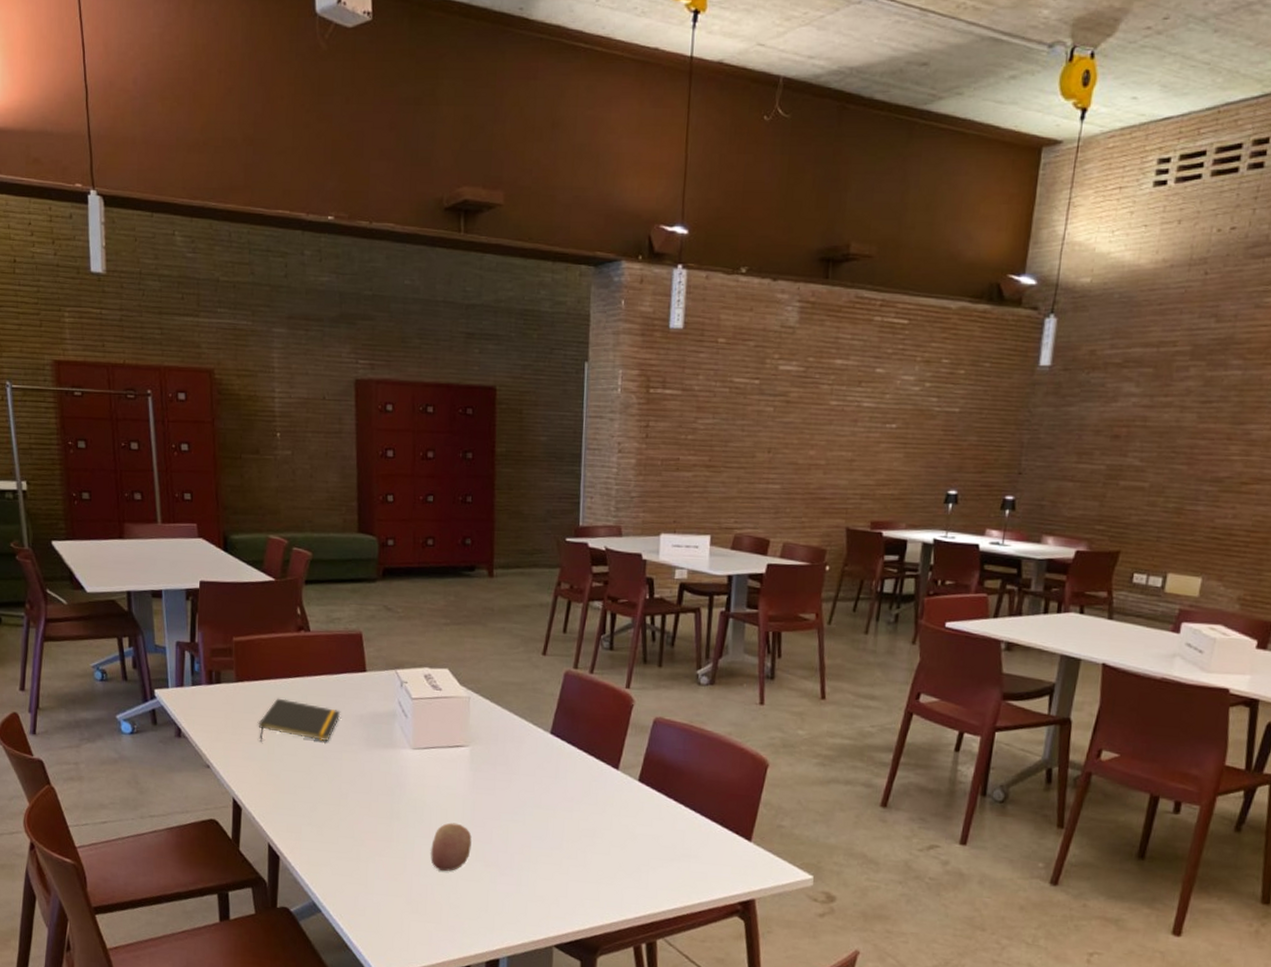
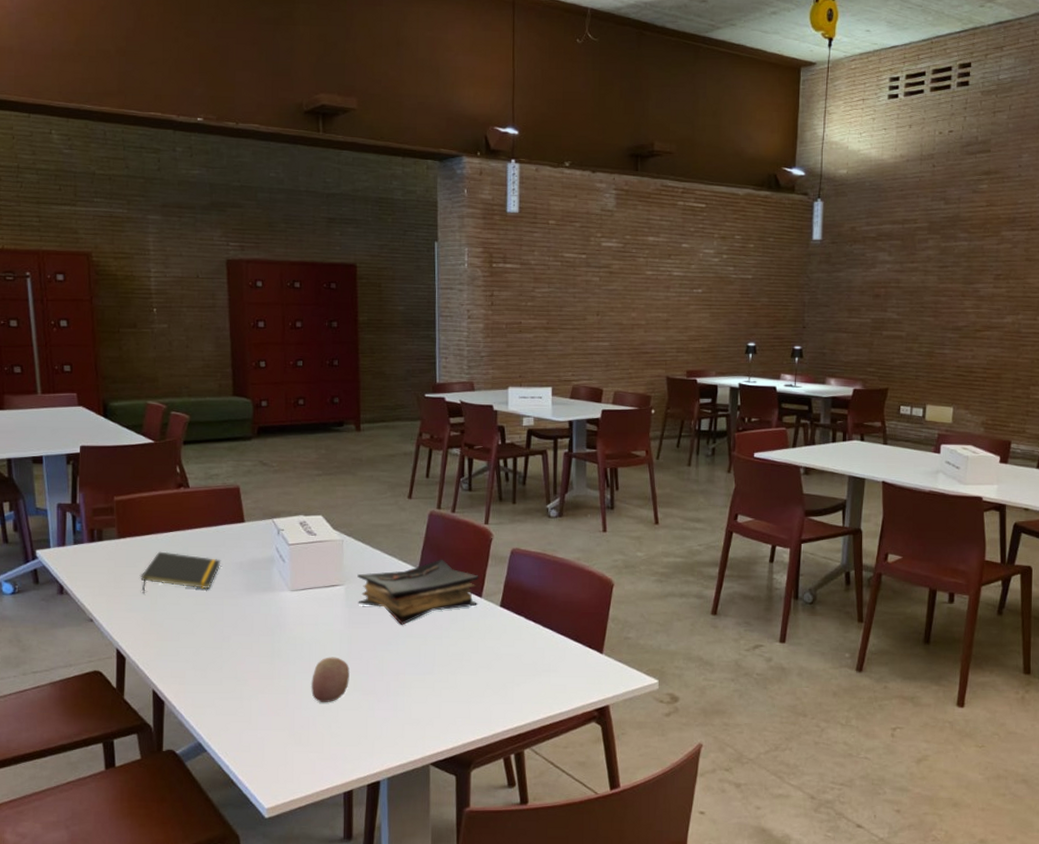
book: none [483,724,617,794] -> present [357,559,479,625]

